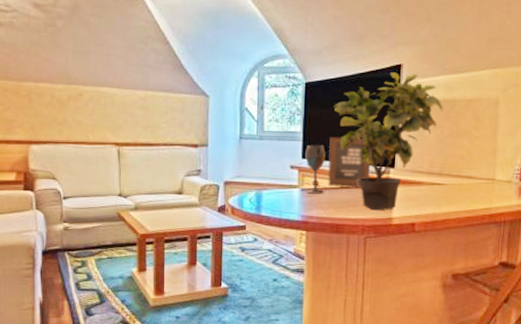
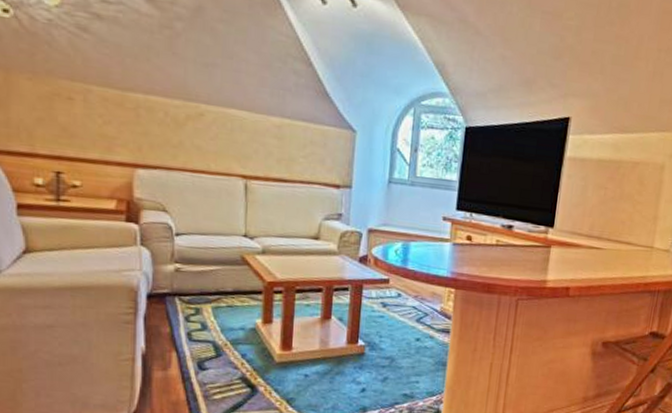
wine glass: present [305,144,325,194] -> none [459,195,482,250]
picture frame: present [327,136,371,188] -> none [482,188,528,247]
potted plant: present [333,72,443,210] -> none [494,125,609,272]

